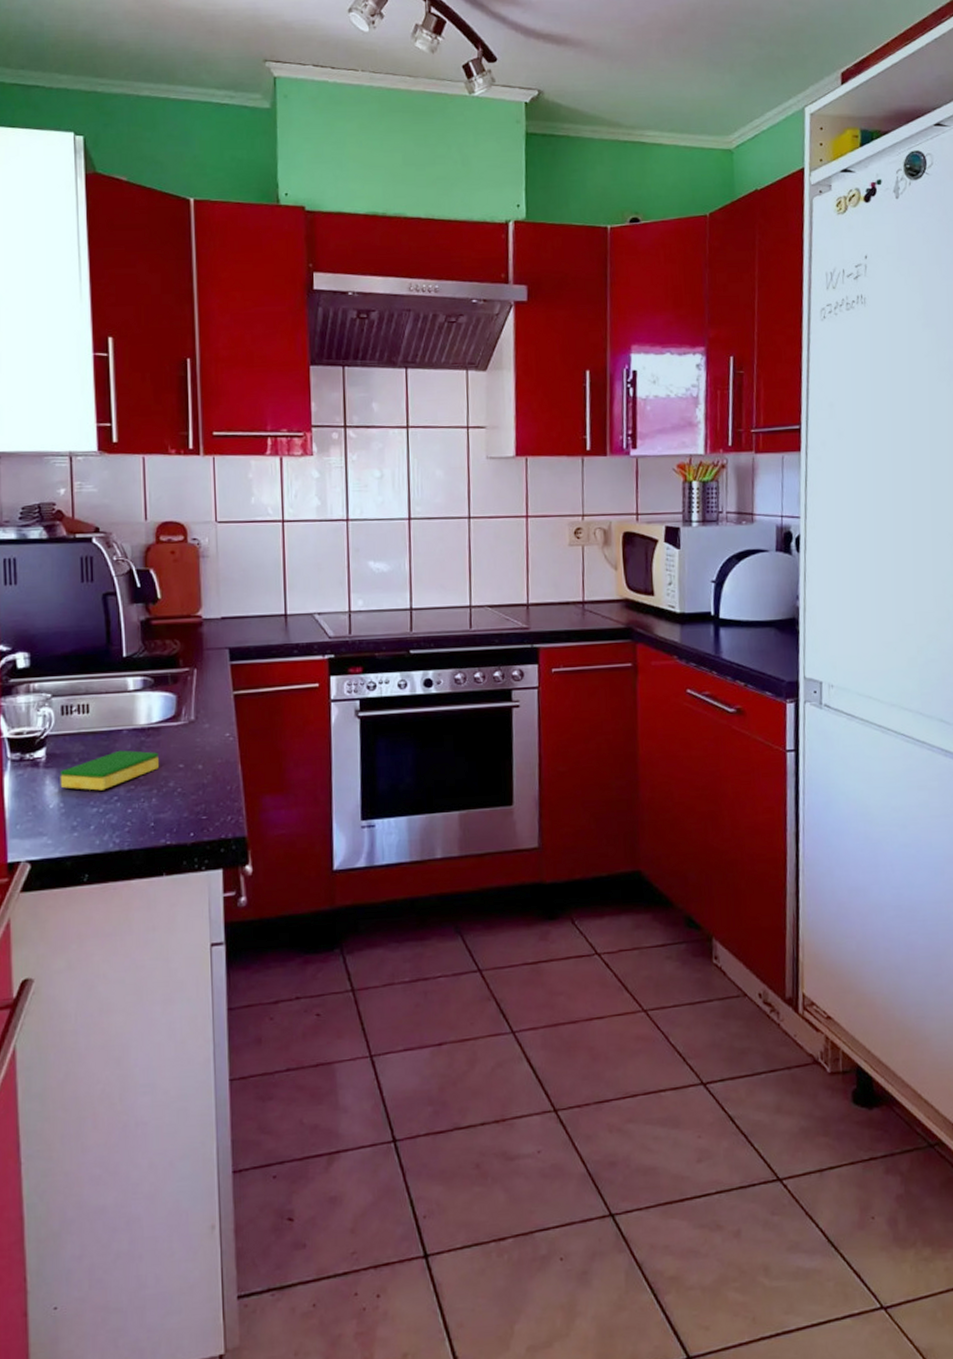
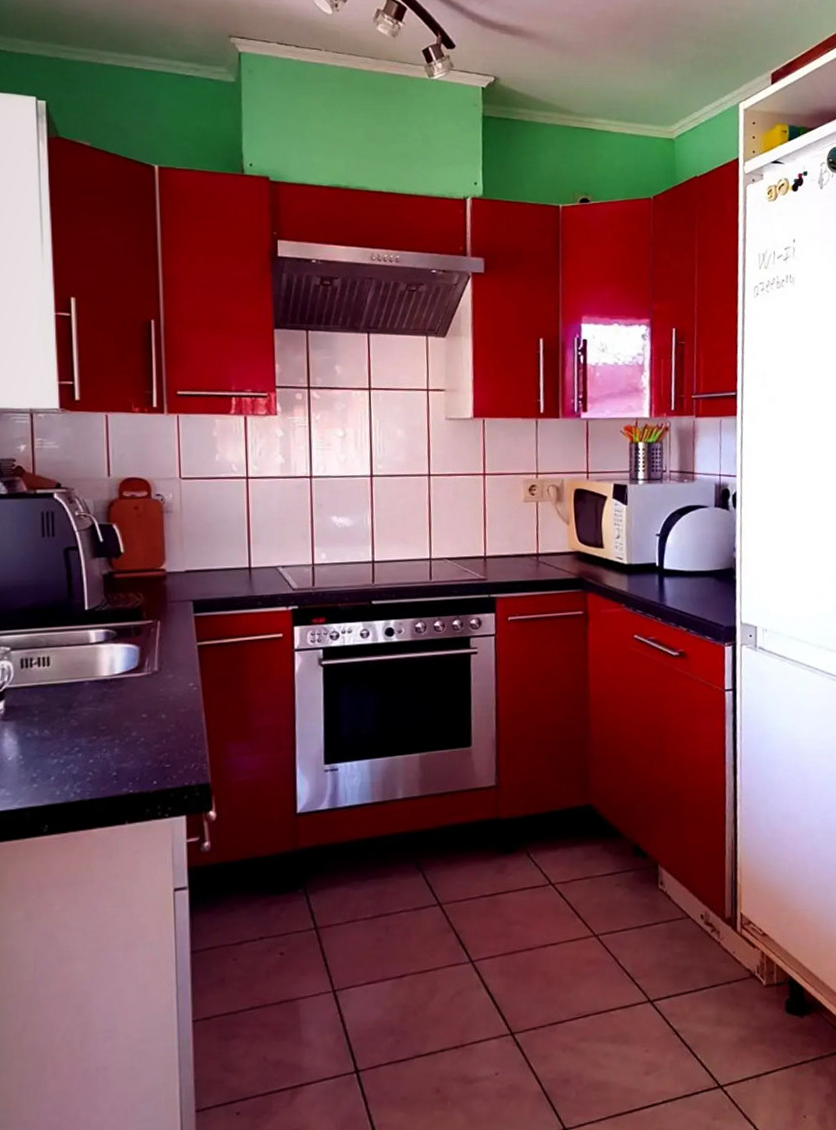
dish sponge: present [60,750,159,791] -> none [19,701,121,742]

